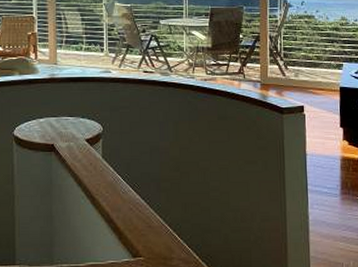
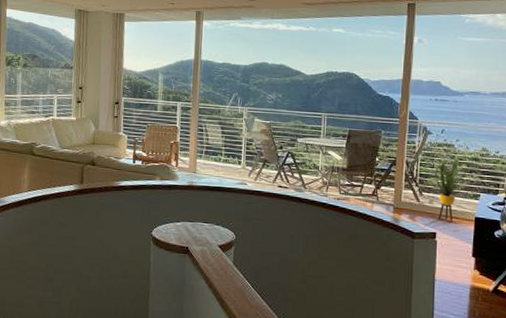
house plant: none [292,25,338,93] -> present [428,154,477,221]

